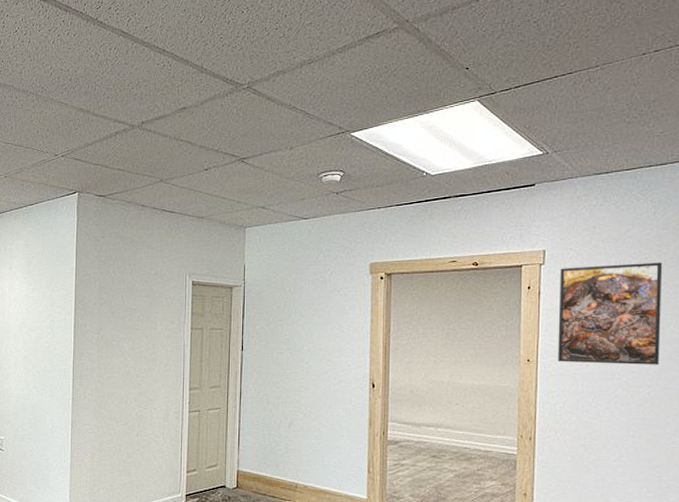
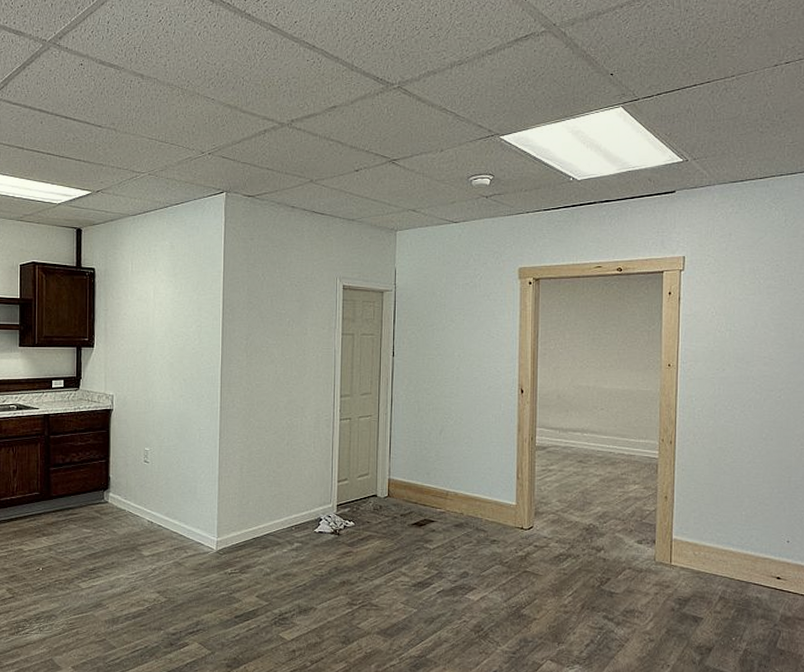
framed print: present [558,262,663,365] -> none [696,269,793,369]

